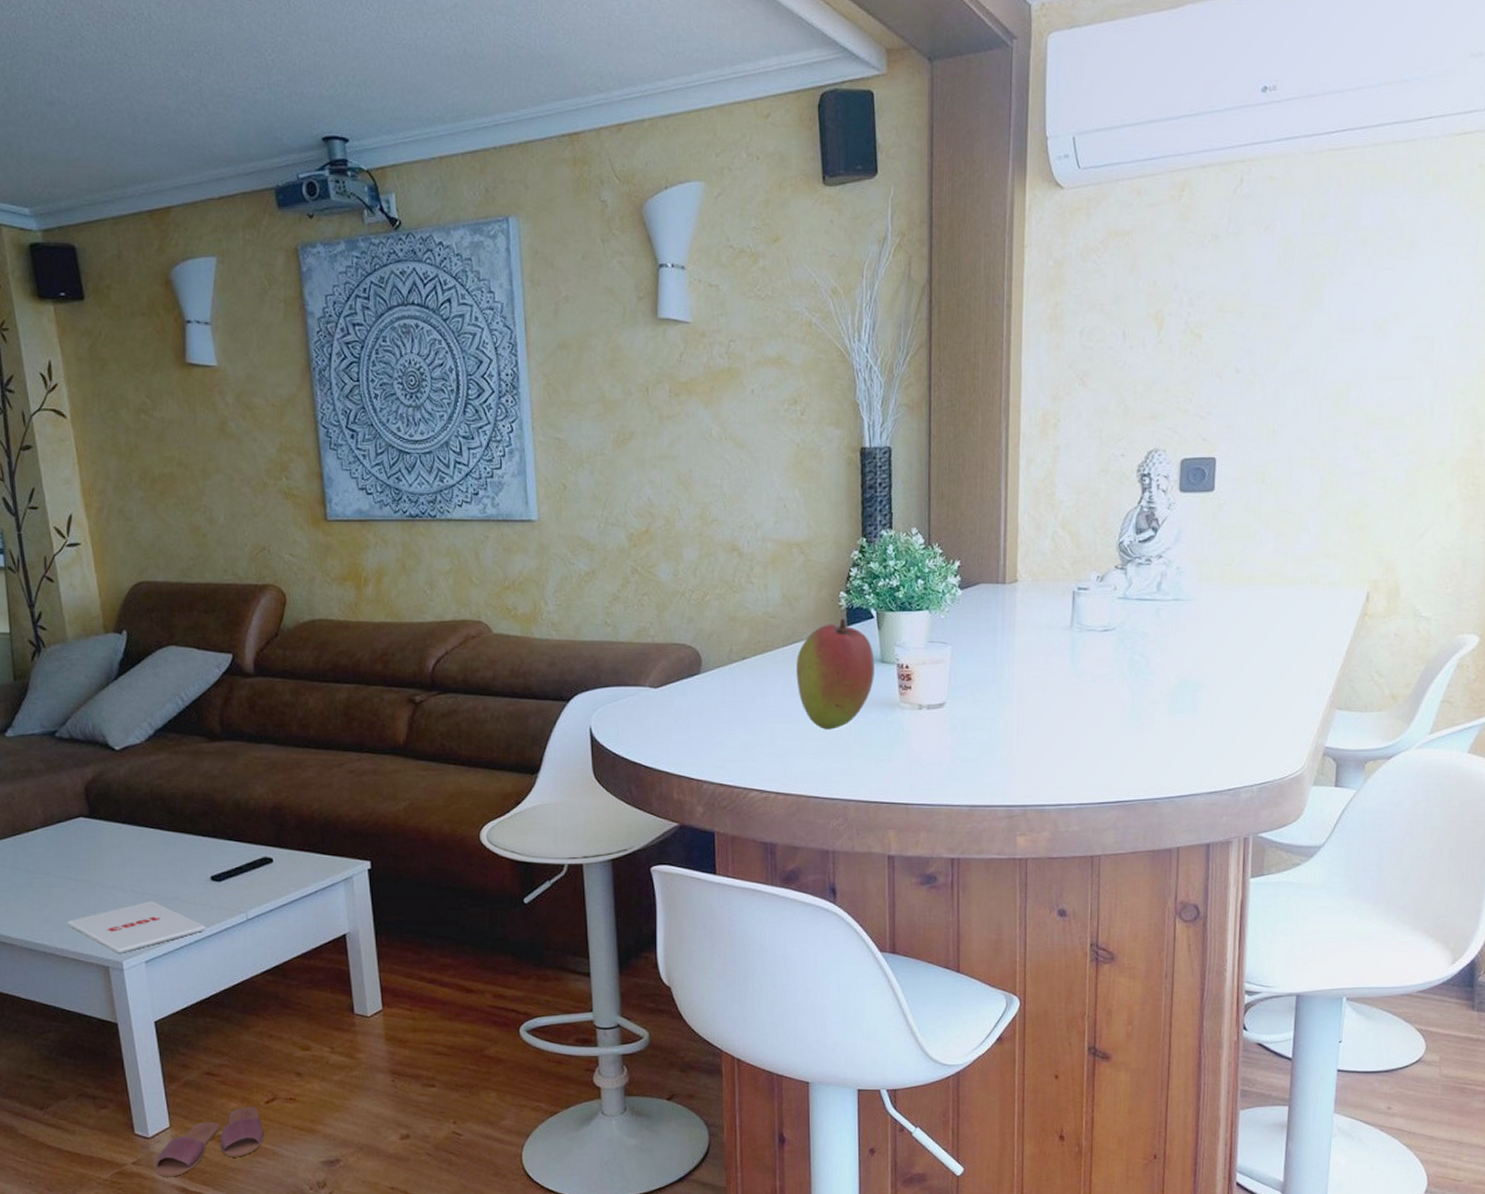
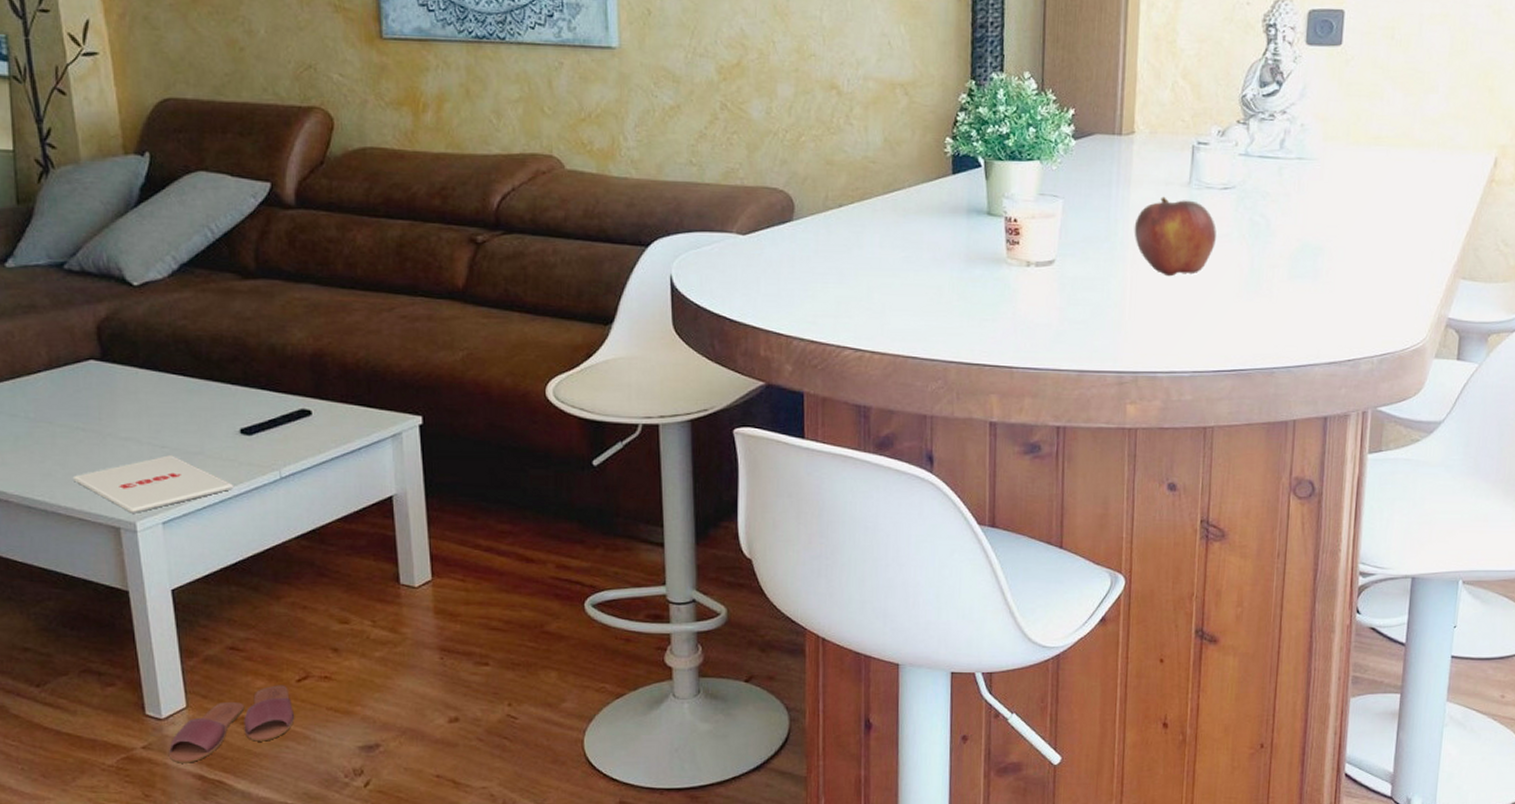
fruit: present [796,618,875,730] -> none [896,166,981,286]
fruit: none [1019,640,1098,715] -> present [1134,196,1216,277]

